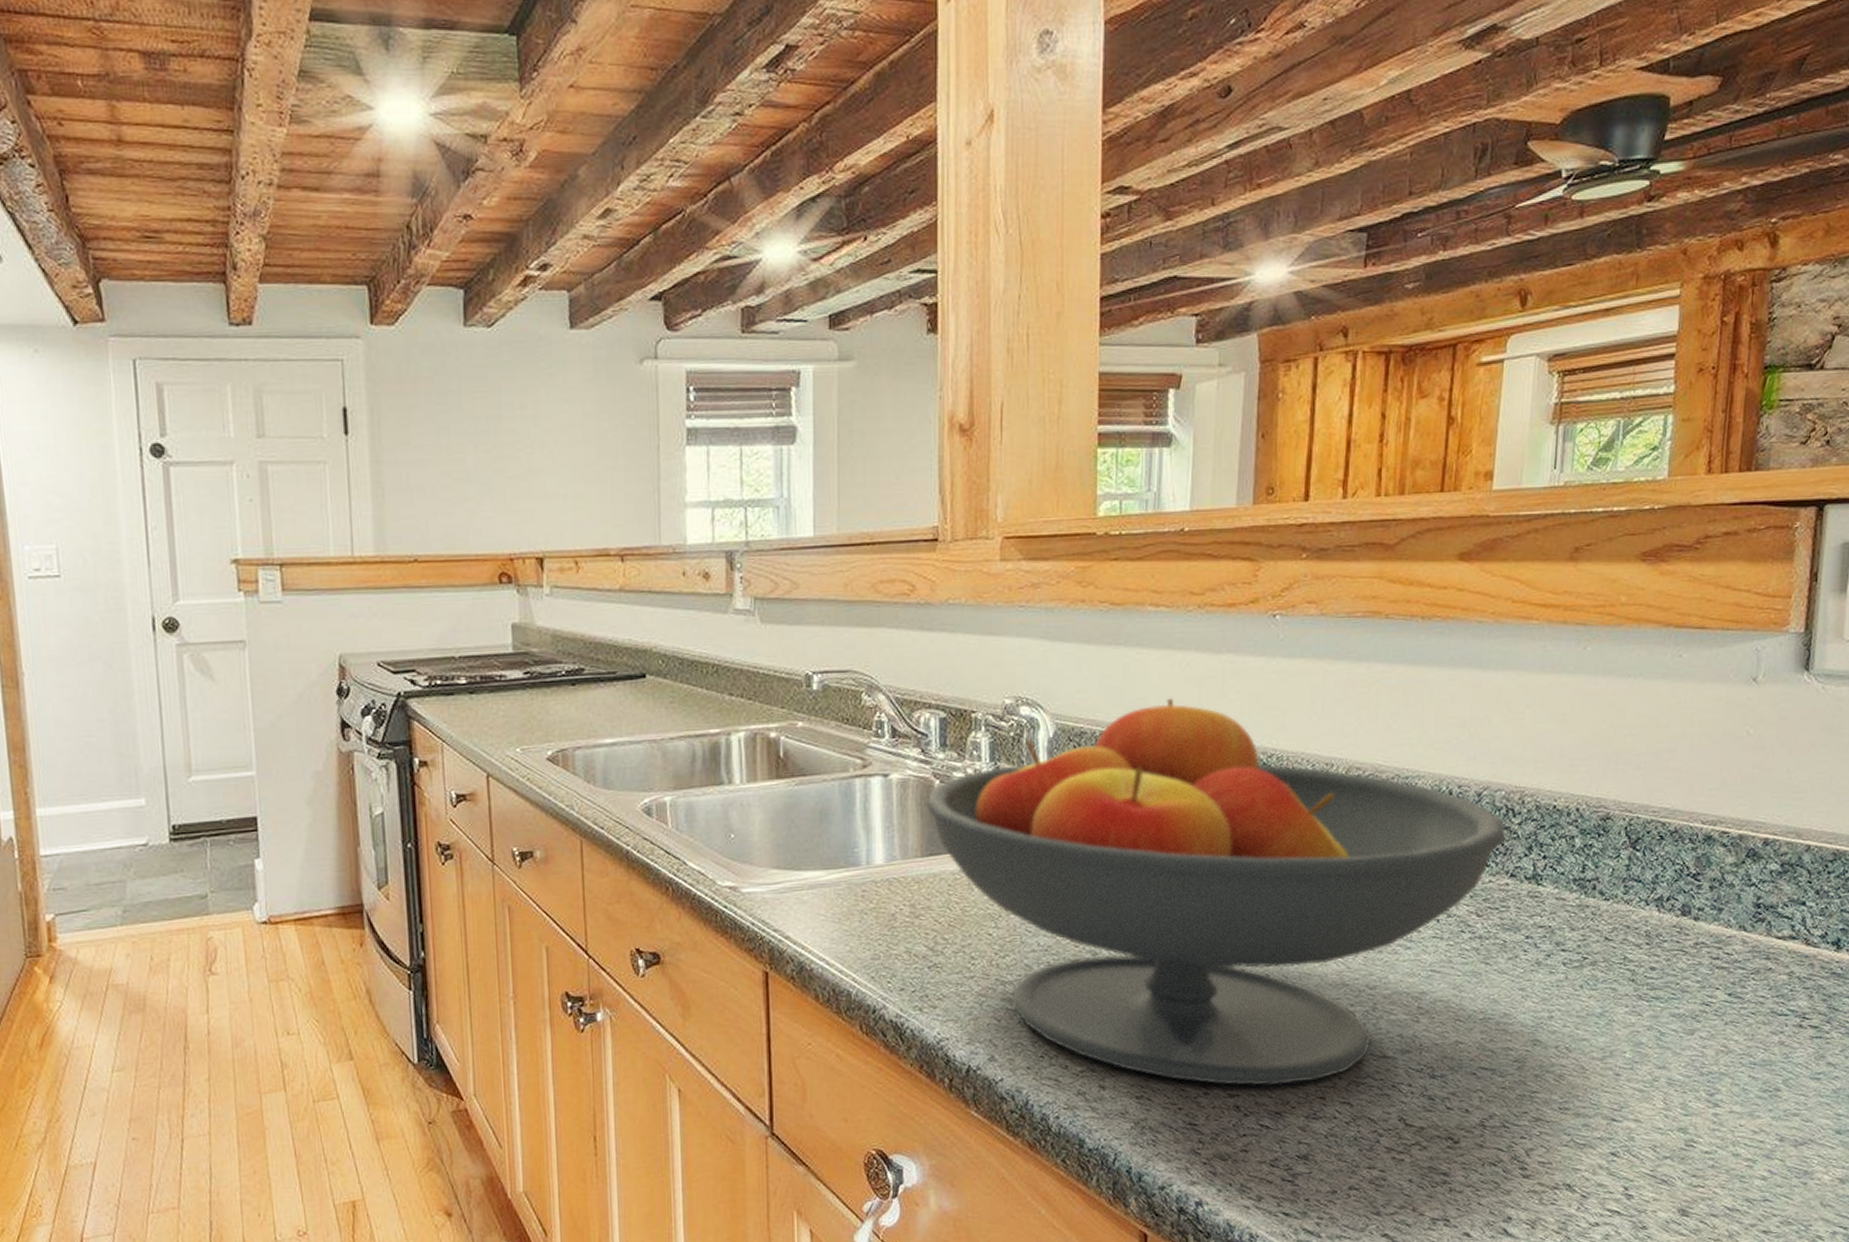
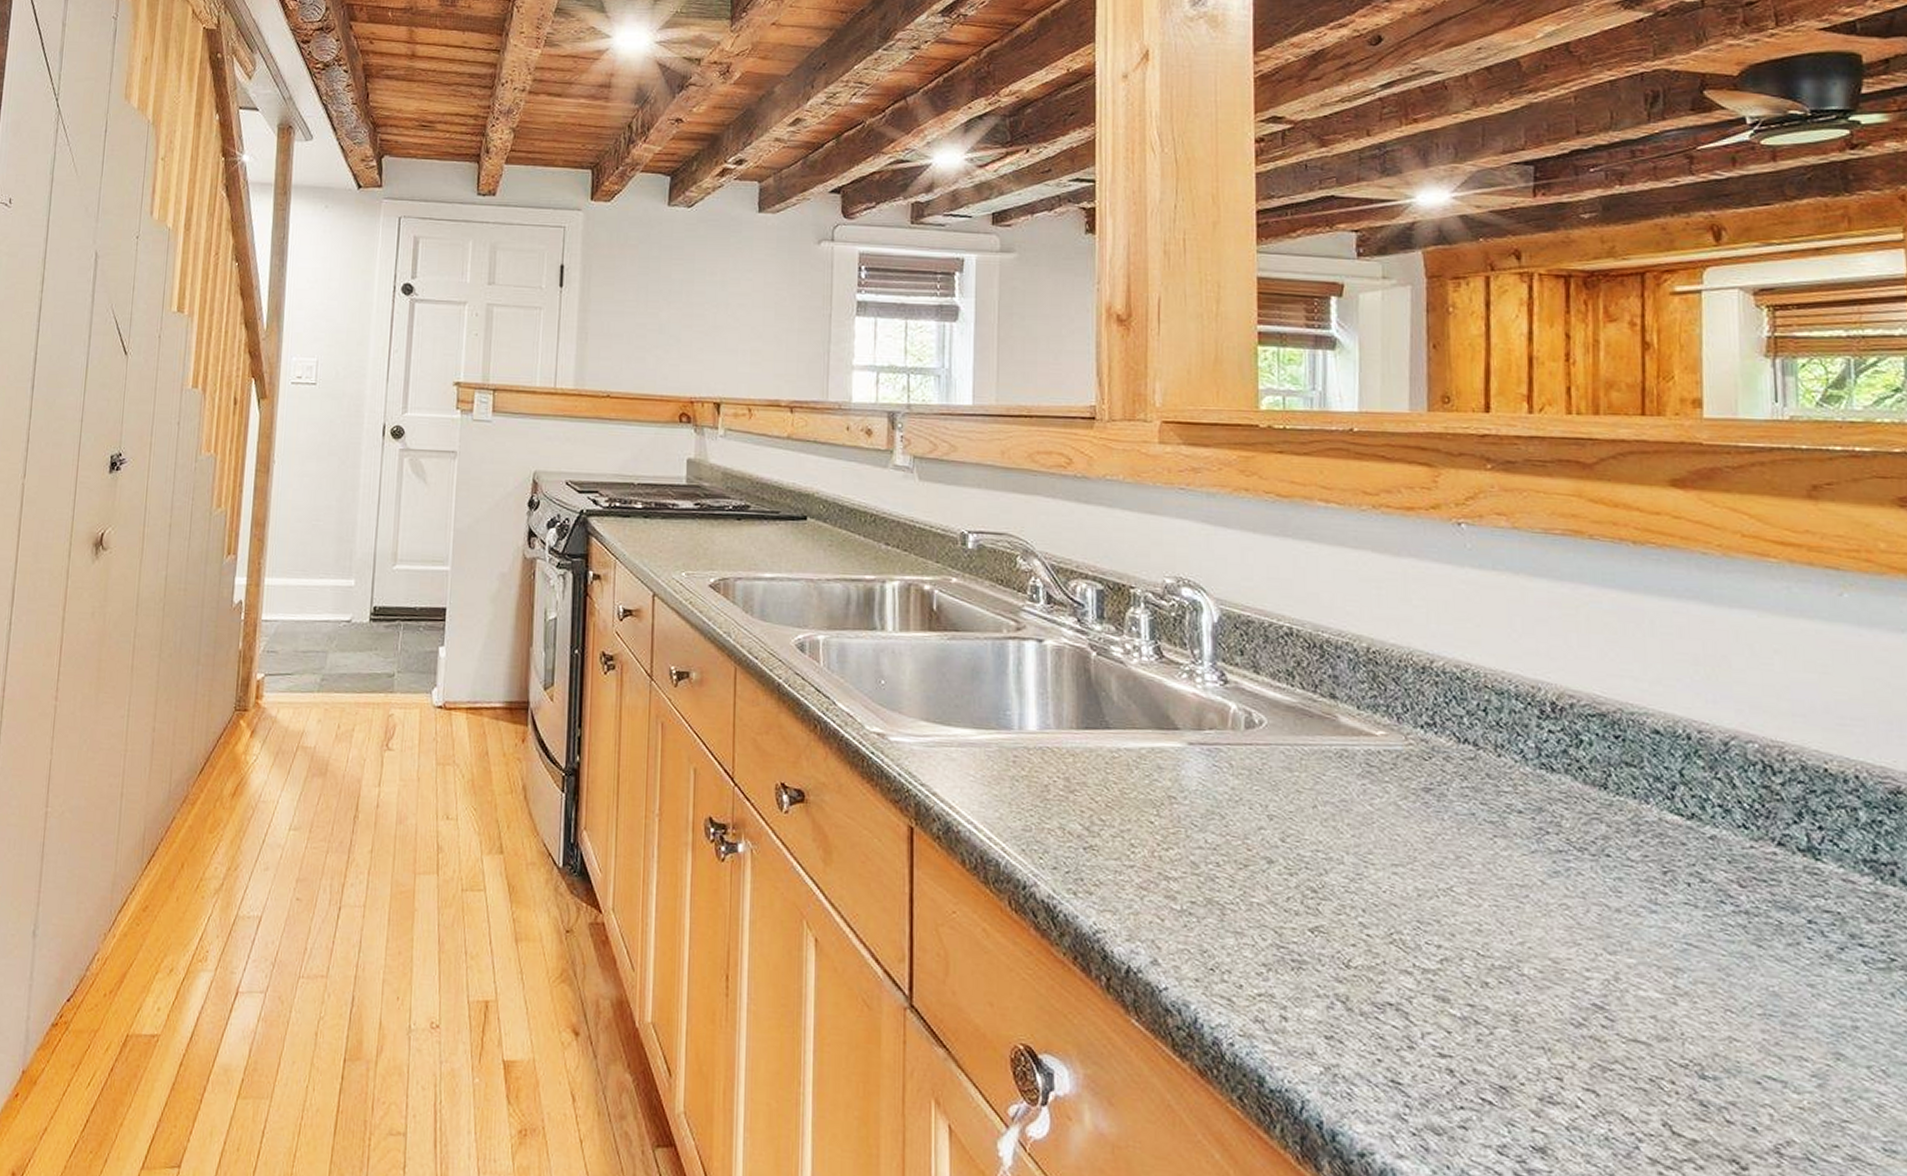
fruit bowl: present [925,697,1505,1086] -> none [1081,596,1765,1055]

